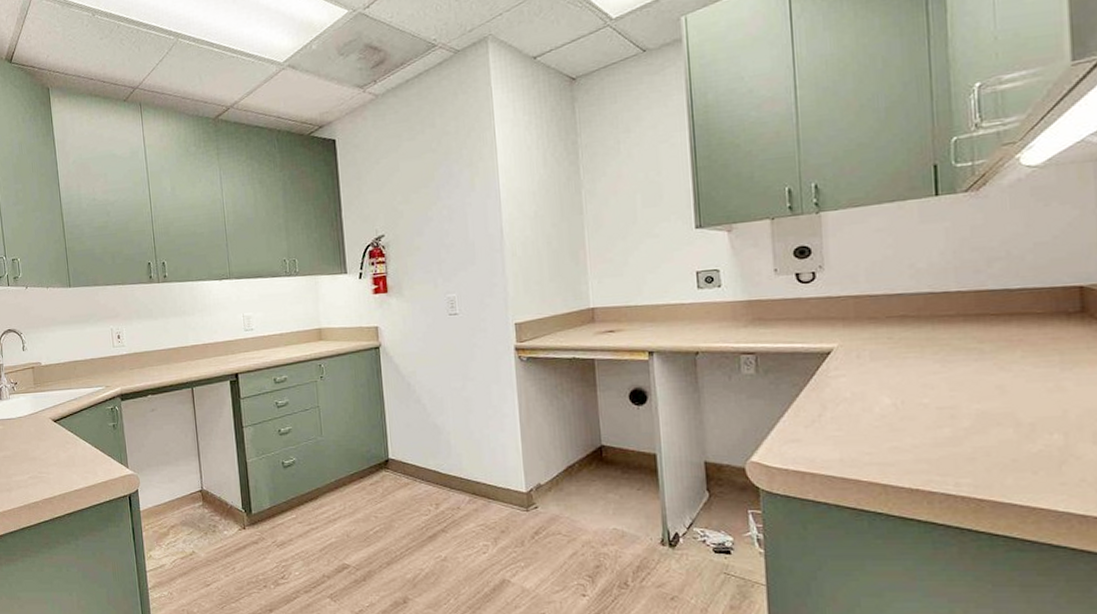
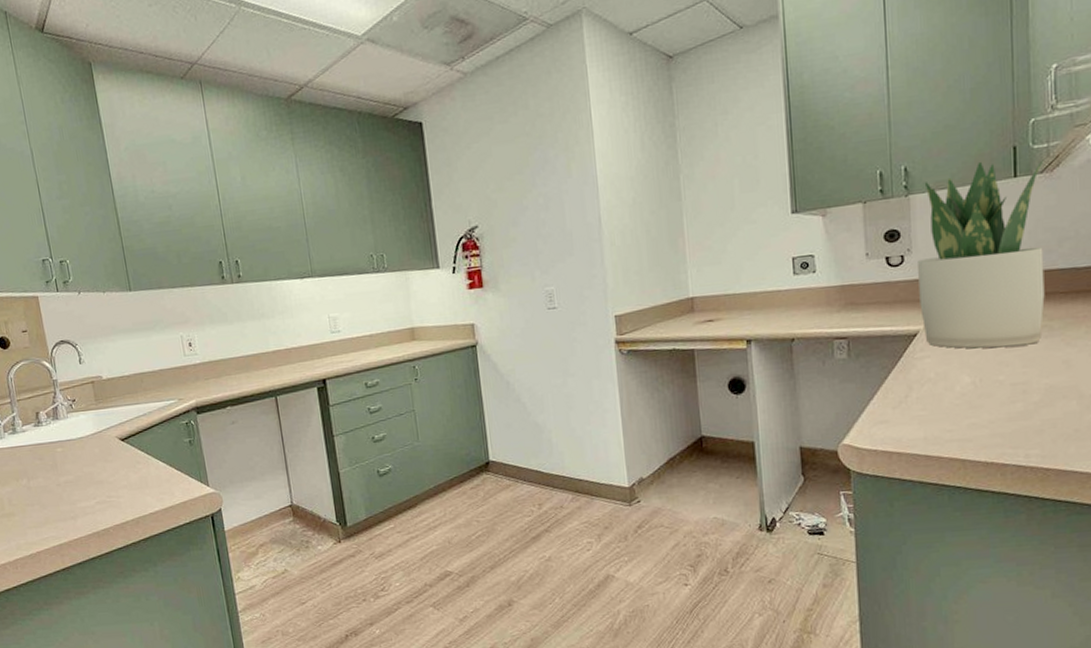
planter: none [830,178,974,370] -> present [918,159,1045,349]

